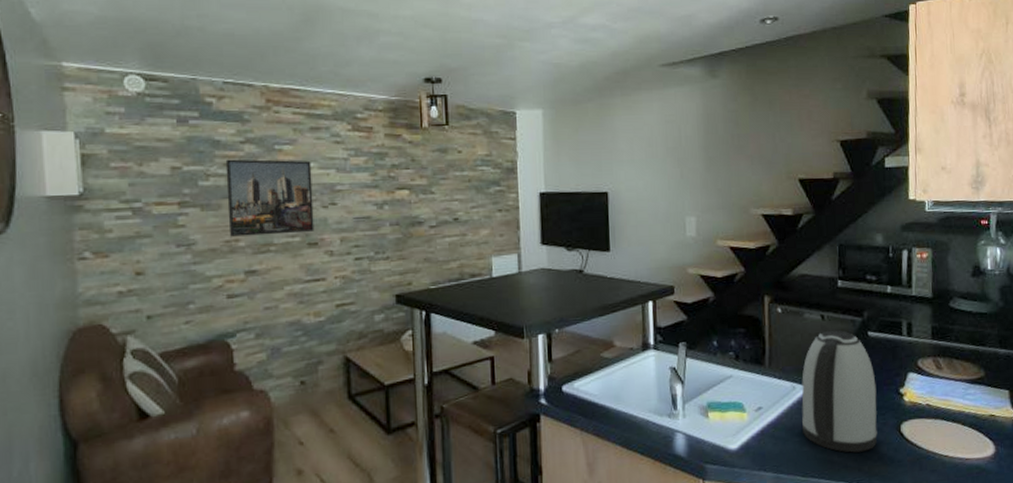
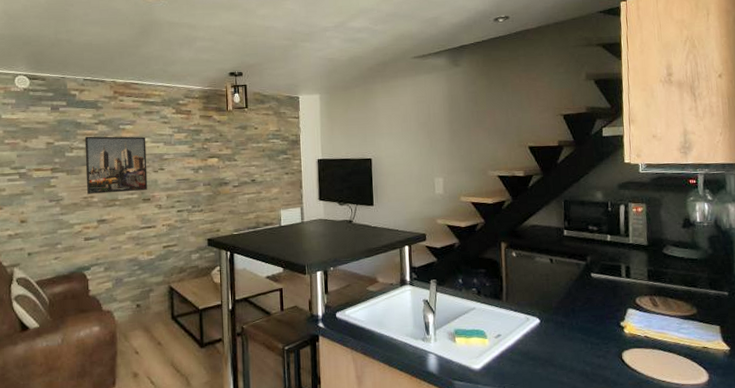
kettle: present [801,330,877,453] -> none [534,271,602,376]

